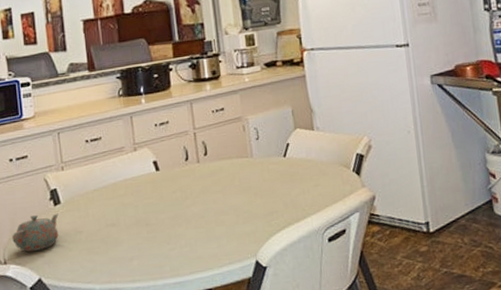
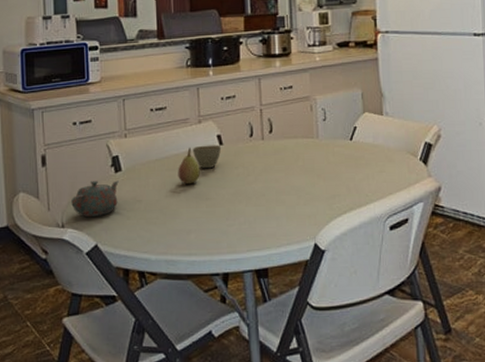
fruit: none [116,175,139,212] -> present [178,147,200,185]
cup: none [129,171,159,196] -> present [192,145,222,169]

